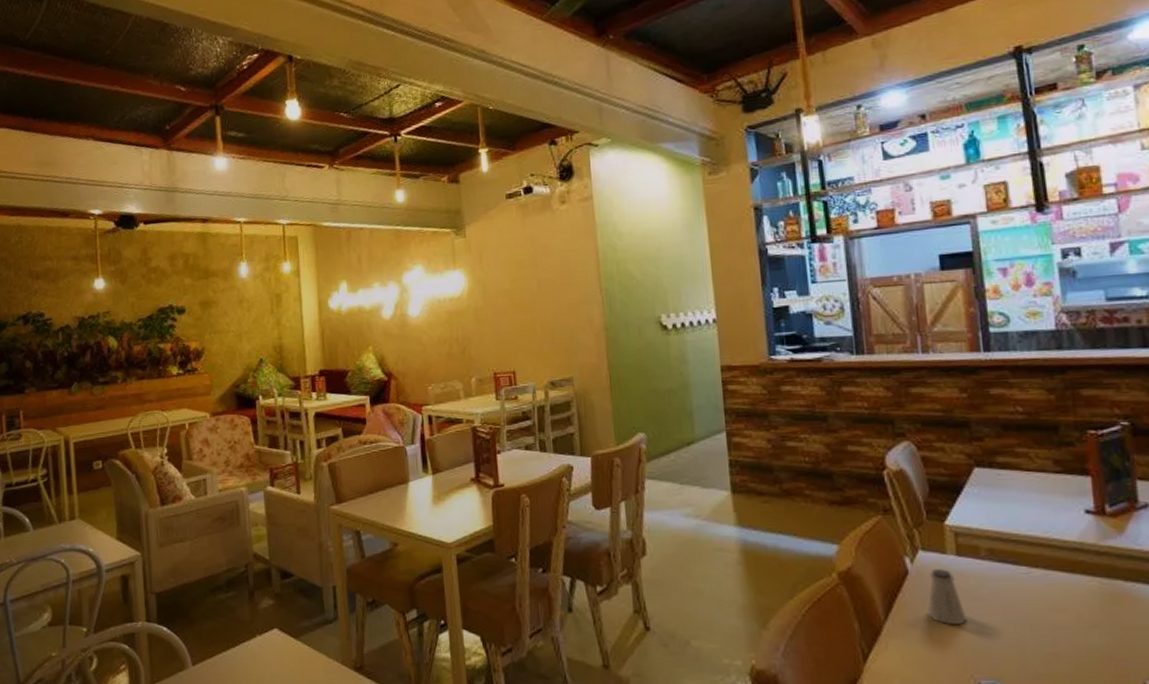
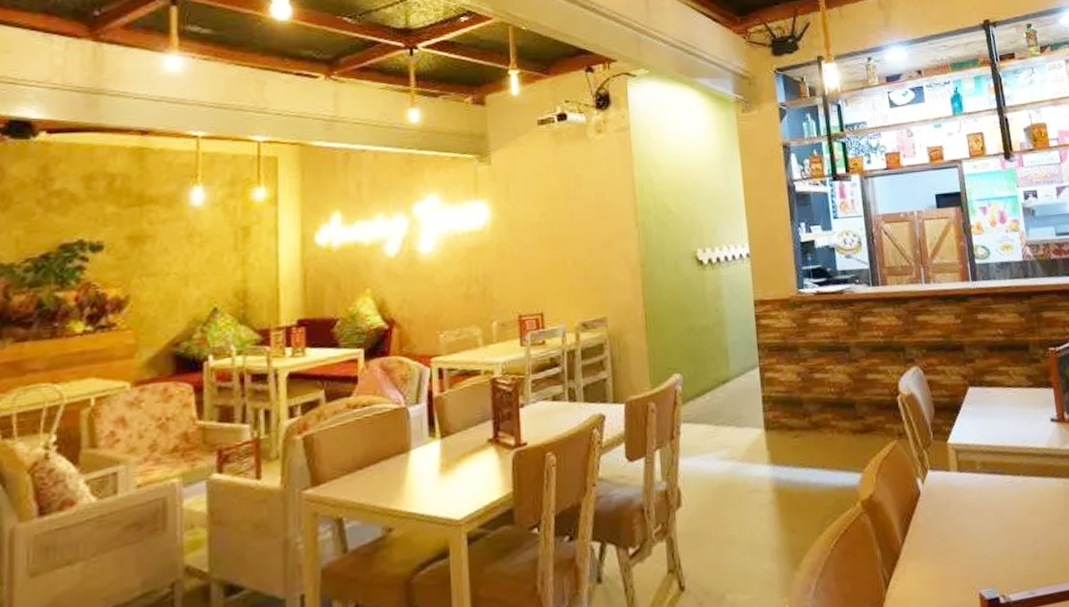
saltshaker: present [926,569,967,624] -> none [936,486,968,540]

